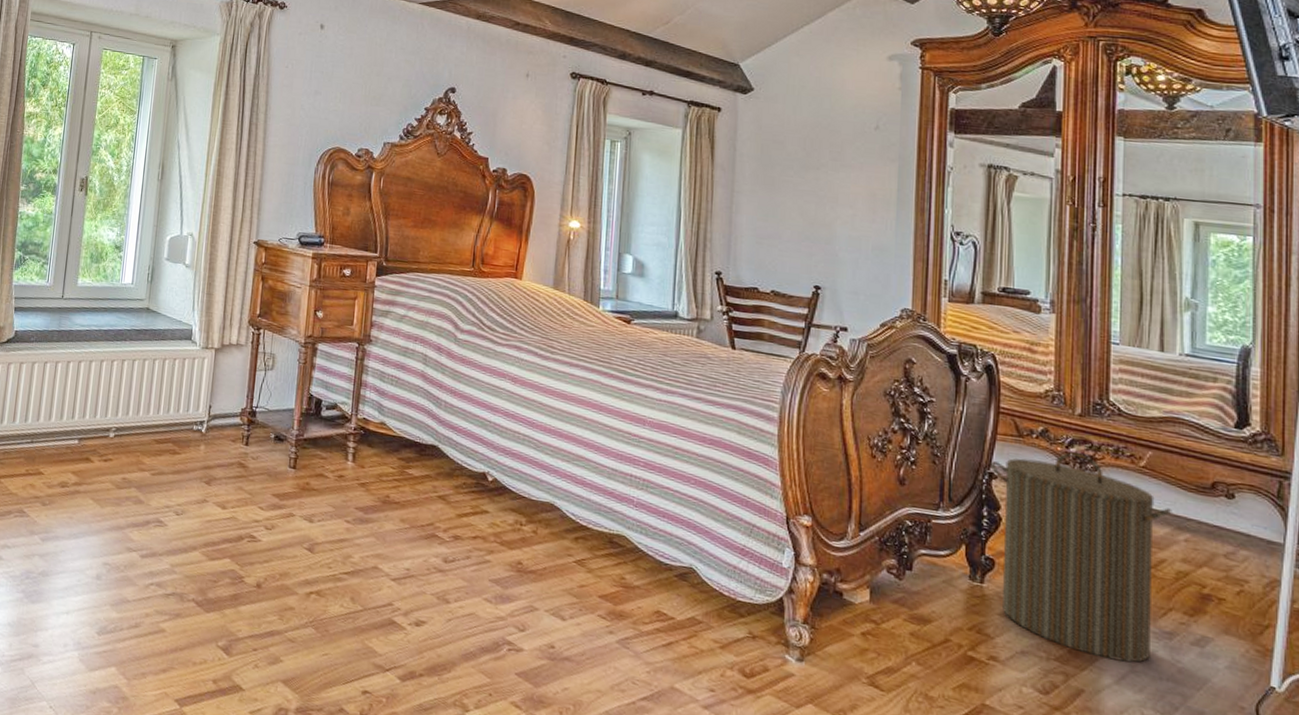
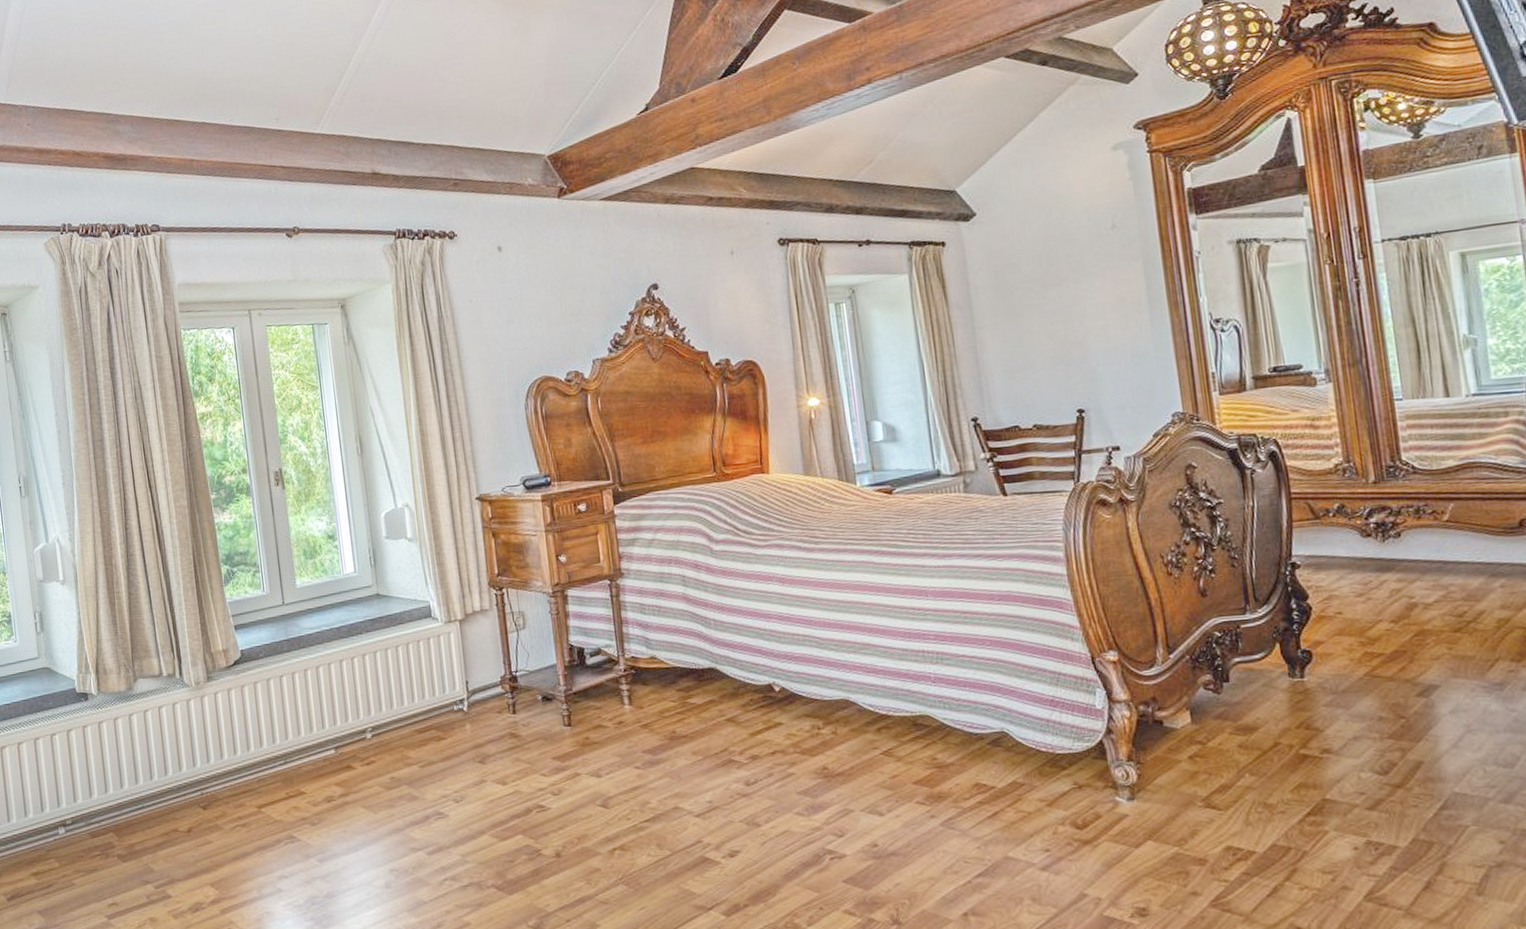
laundry hamper: present [990,452,1172,663] -> none [1290,522,1484,725]

